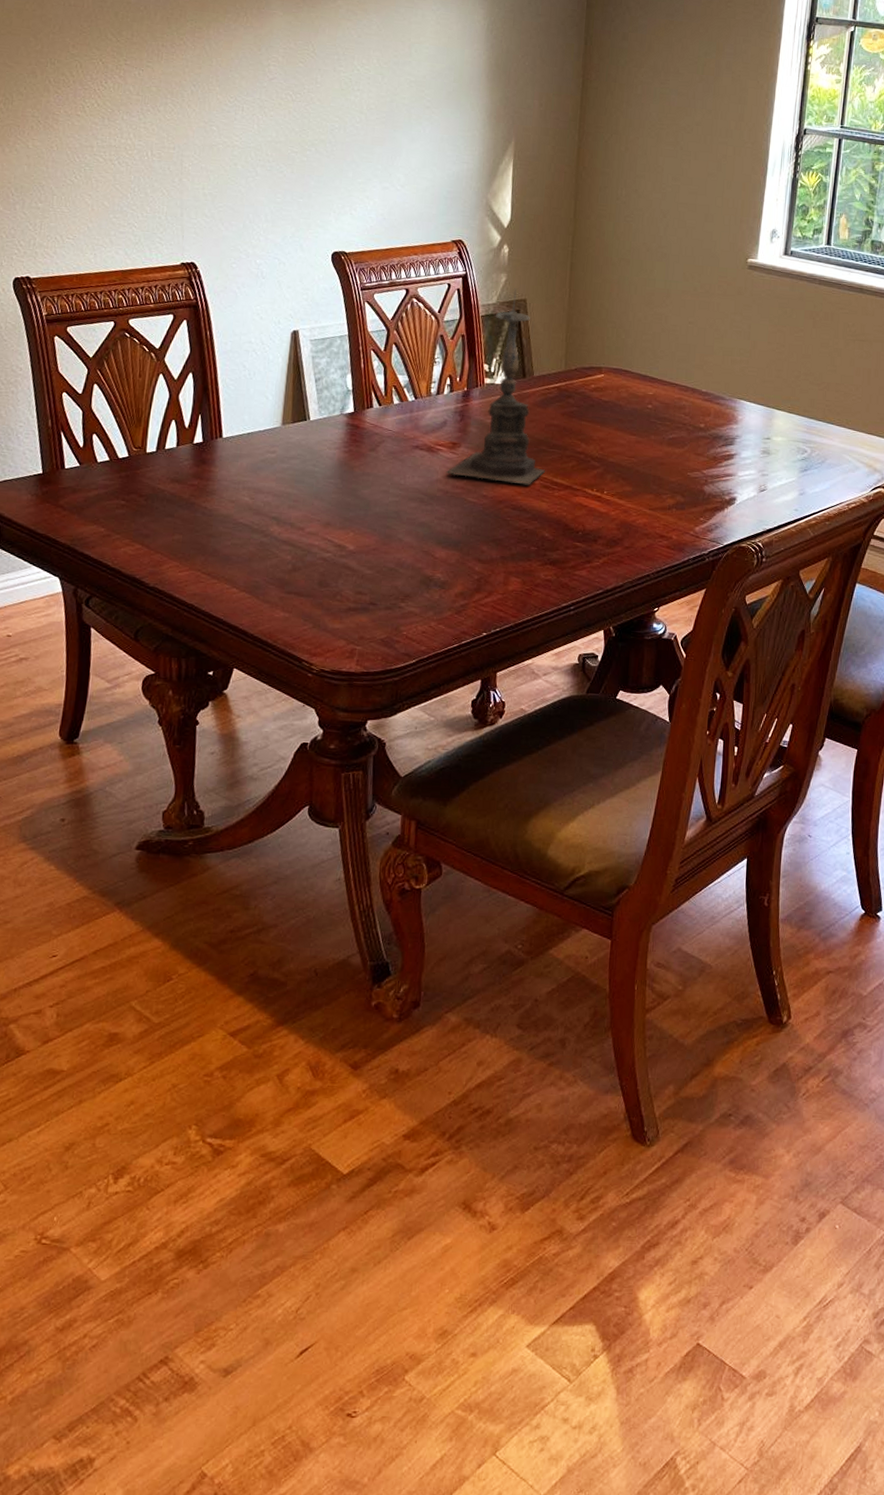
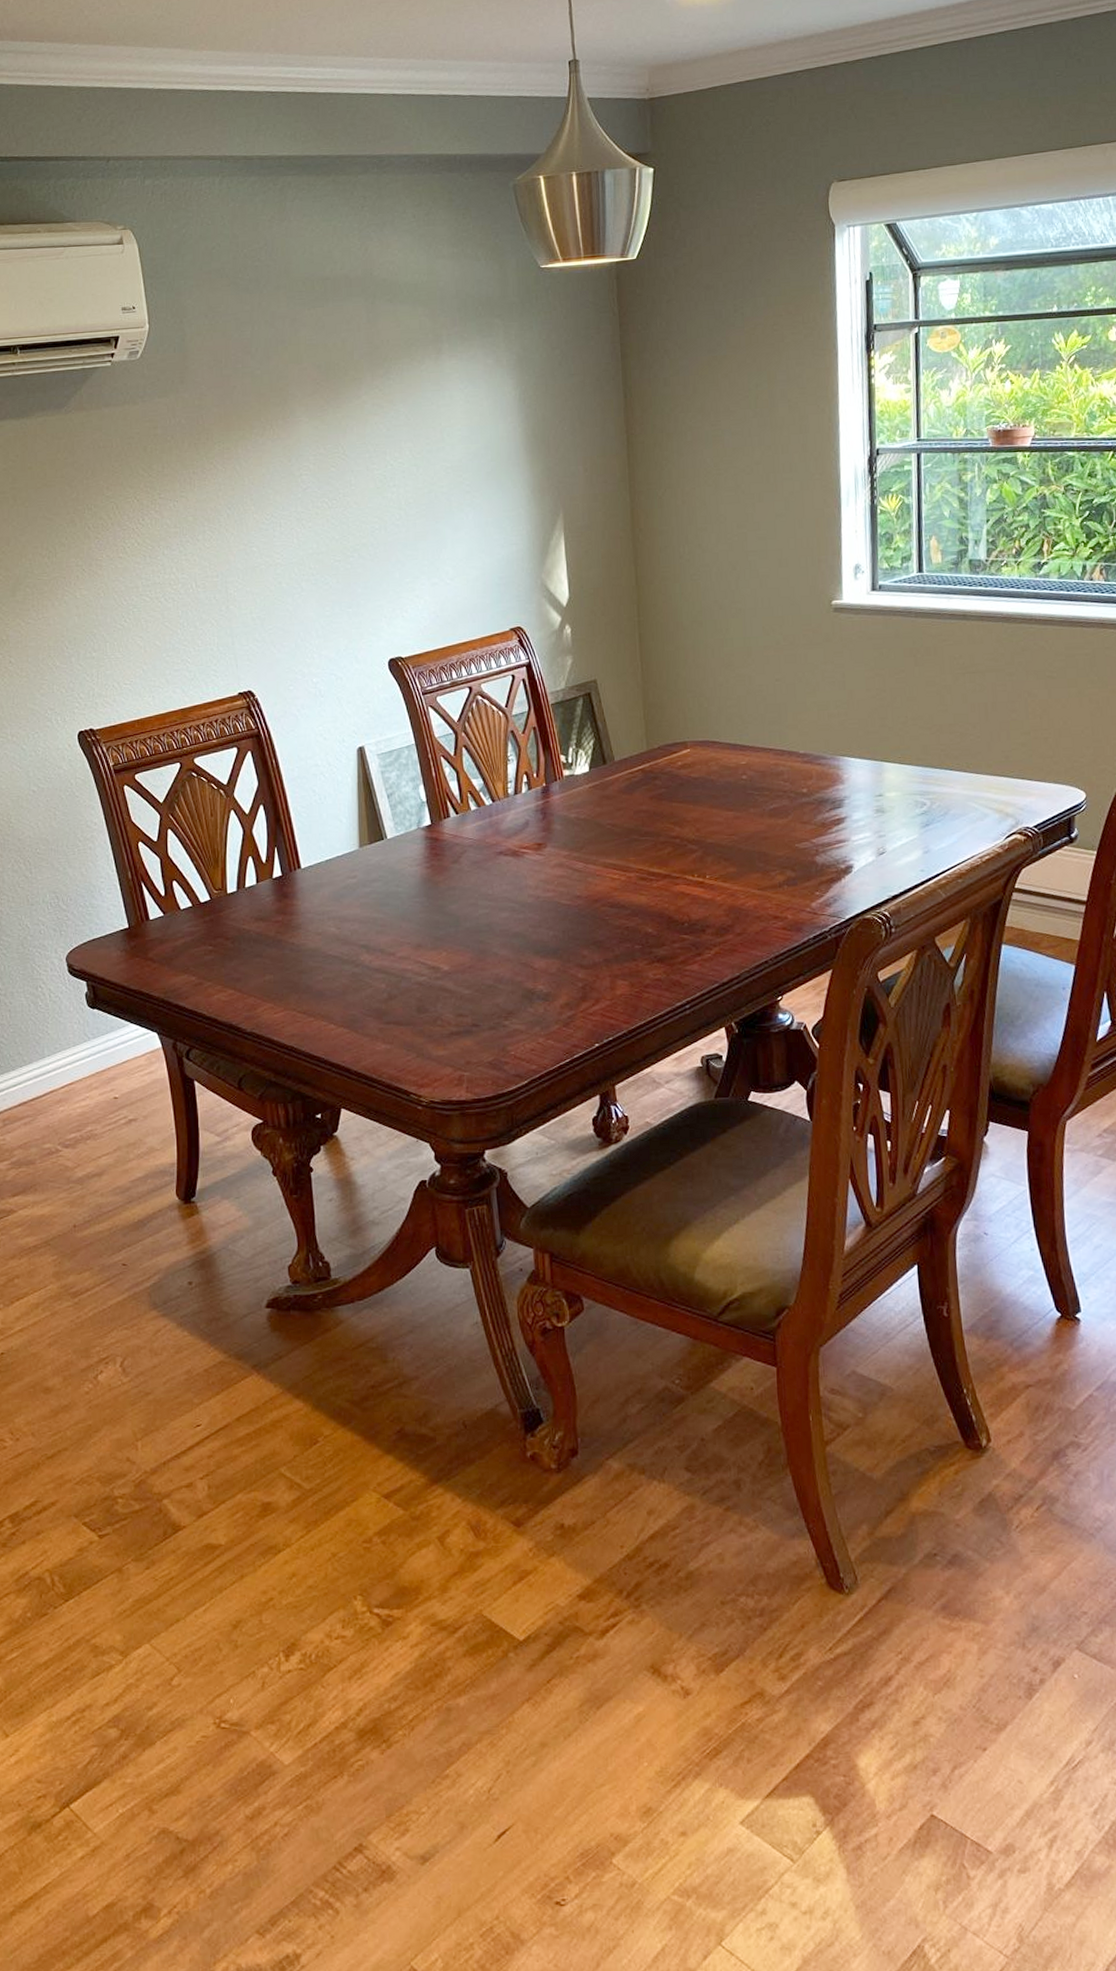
candle holder: present [446,288,546,485] -> none [534,670,641,880]

